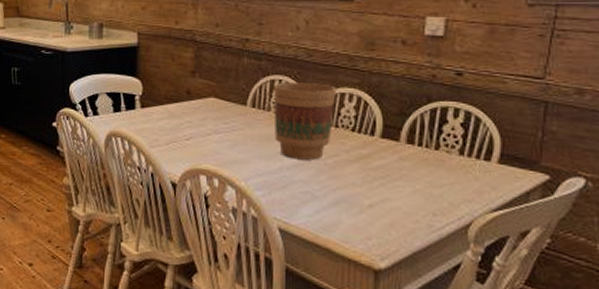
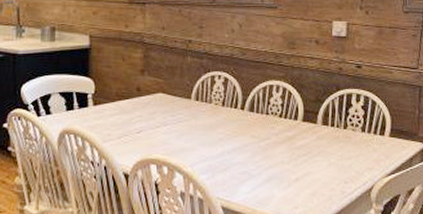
flower pot: present [274,82,336,160] -> none [214,77,266,144]

